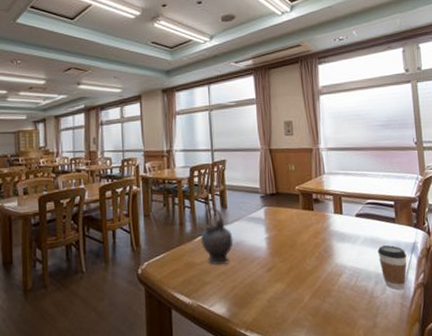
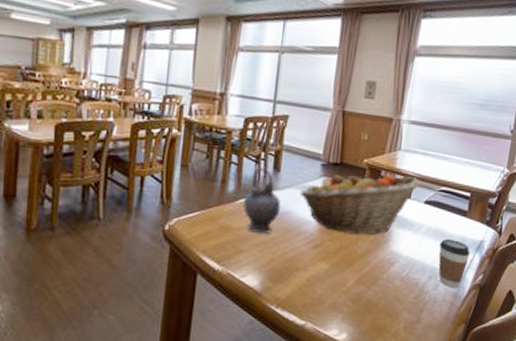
fruit basket: none [247,195,348,254] -> present [299,173,420,235]

